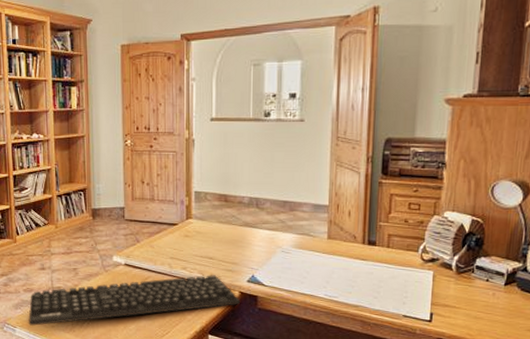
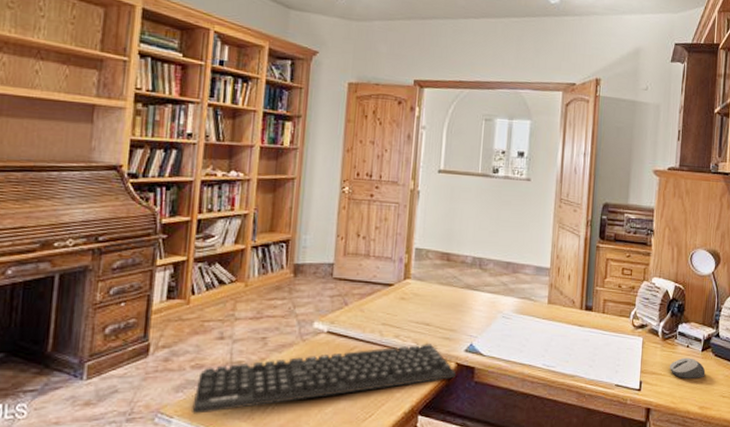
computer mouse: none [464,291,509,312] -> present [669,357,706,378]

